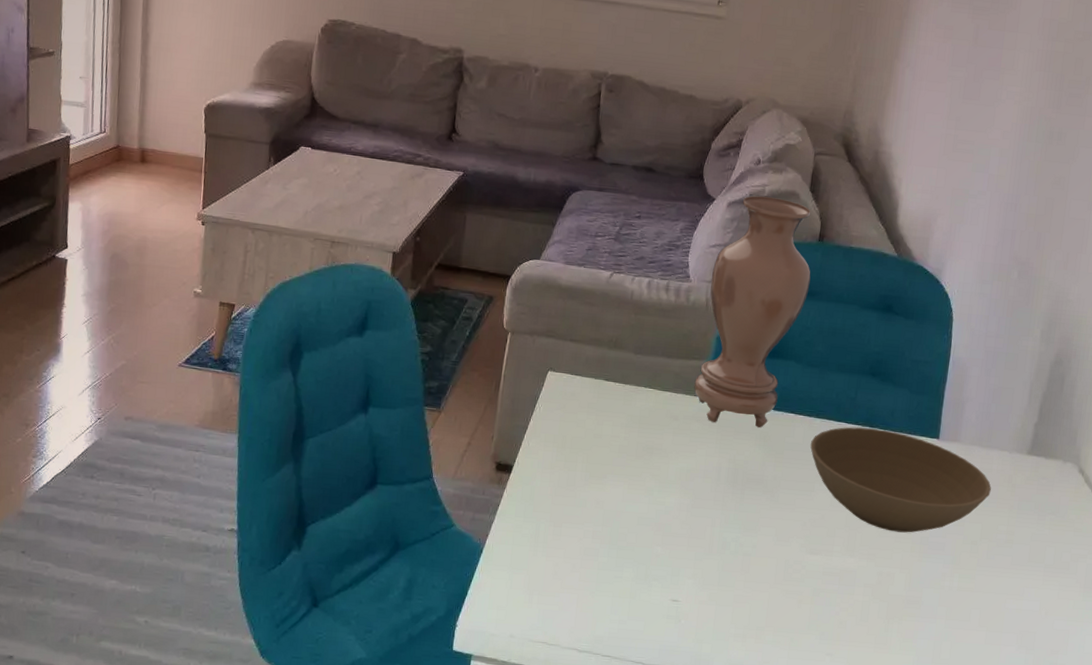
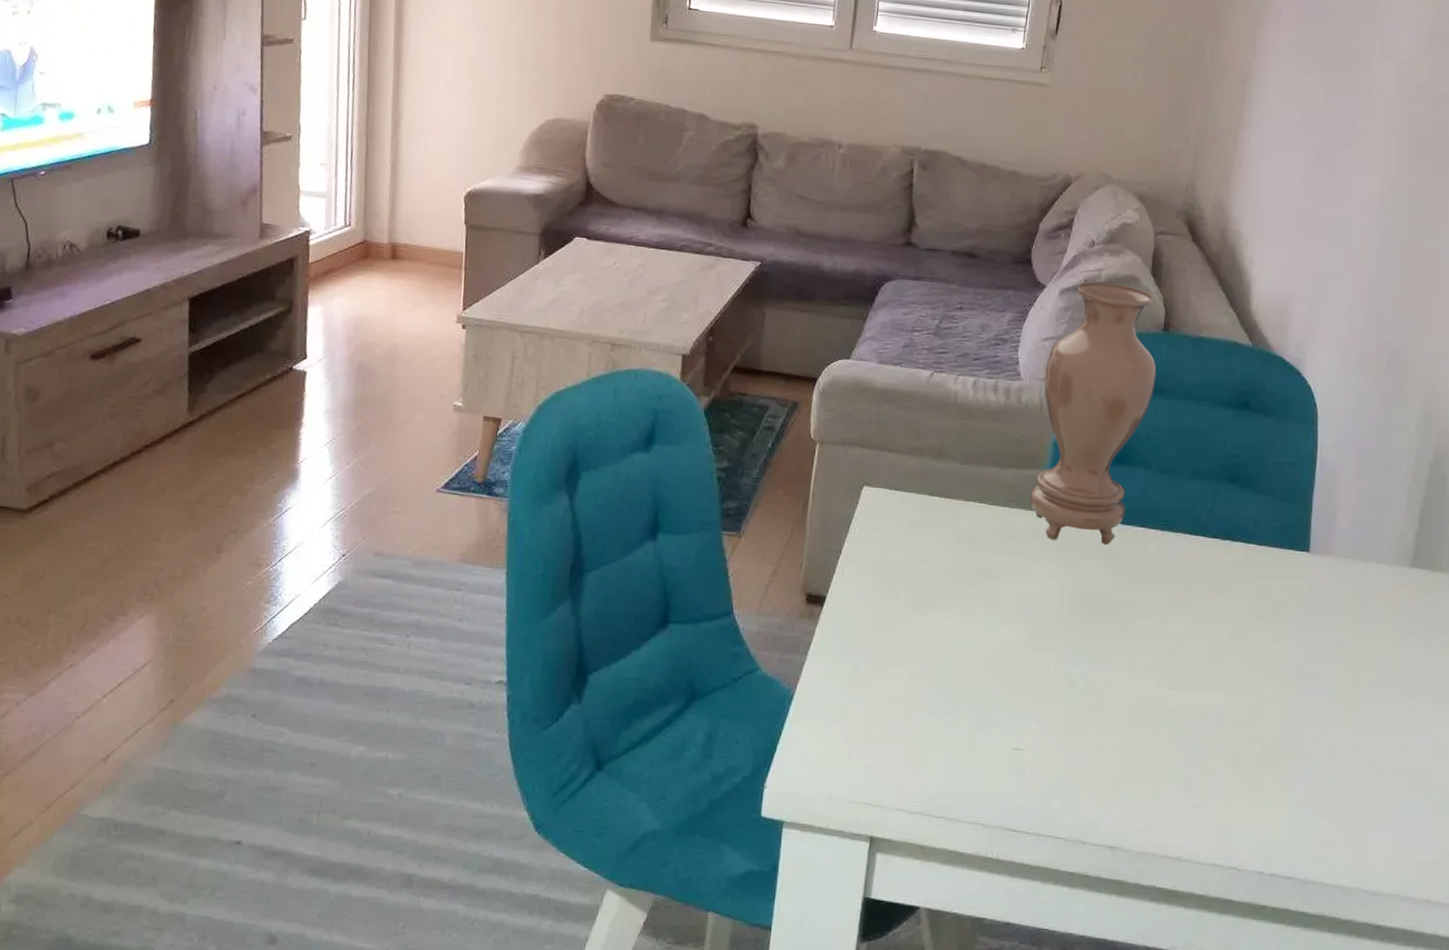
bowl: present [810,427,991,533] -> none [1165,541,1371,662]

